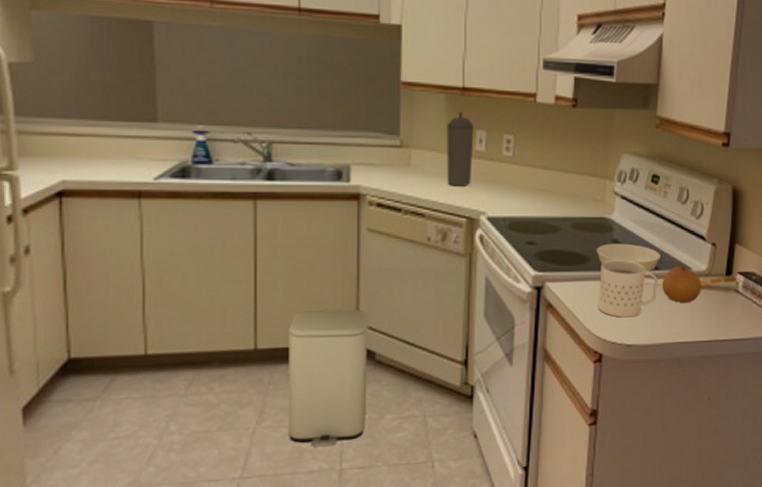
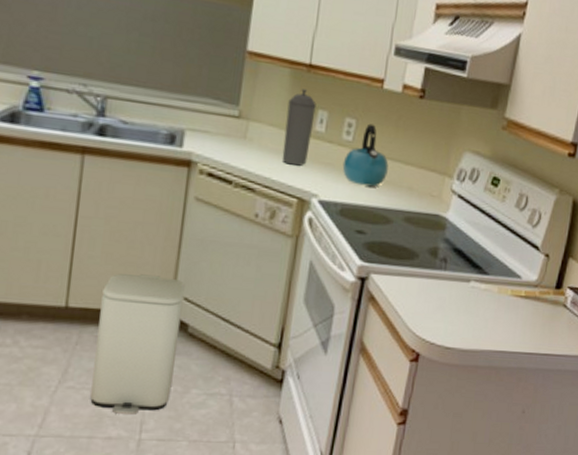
kettle: none [506,137,550,198] -> present [342,123,389,187]
bowl: present [597,243,660,272] -> none [426,242,491,276]
mug: present [598,260,658,318] -> none [421,259,486,320]
fruit: present [661,265,701,303] -> none [488,272,530,312]

